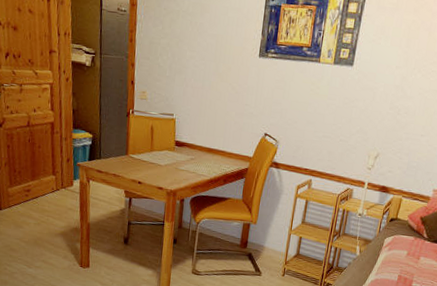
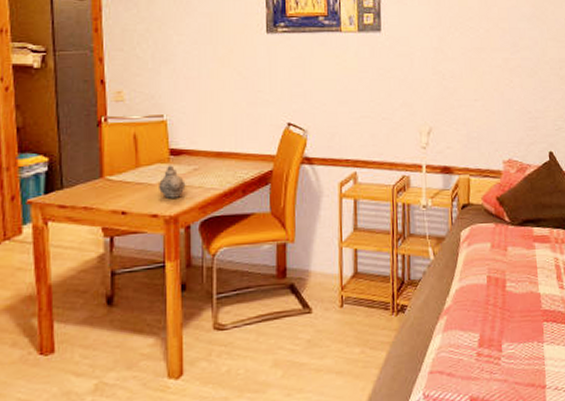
teapot: none [165,153,184,178] -> present [159,165,186,198]

